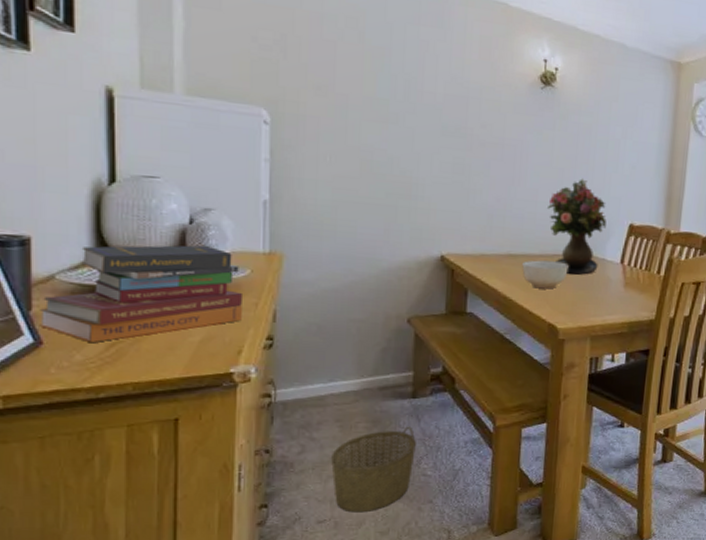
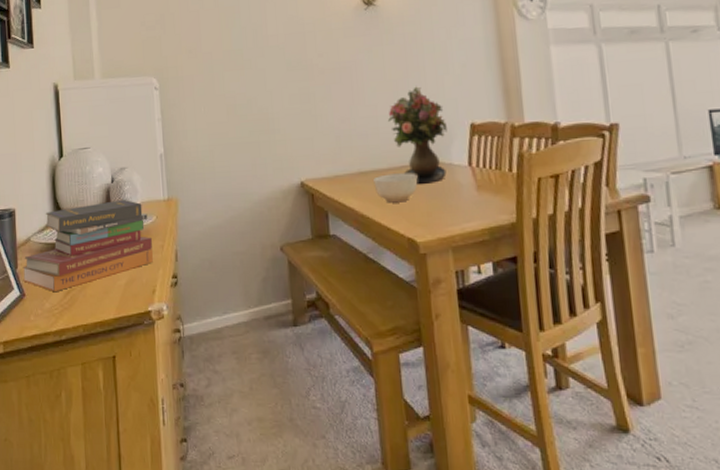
basket: present [330,426,416,513] -> none [232,356,304,448]

